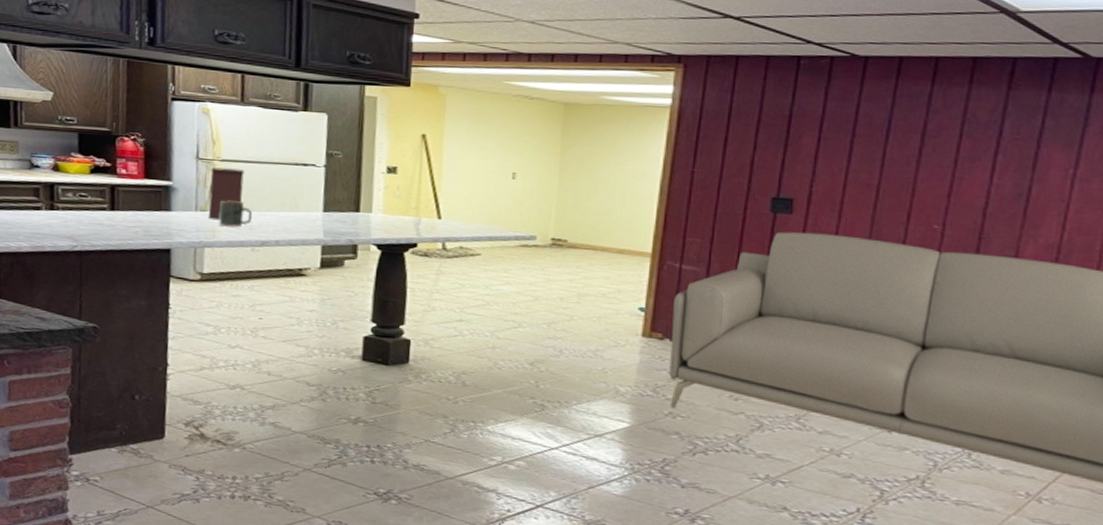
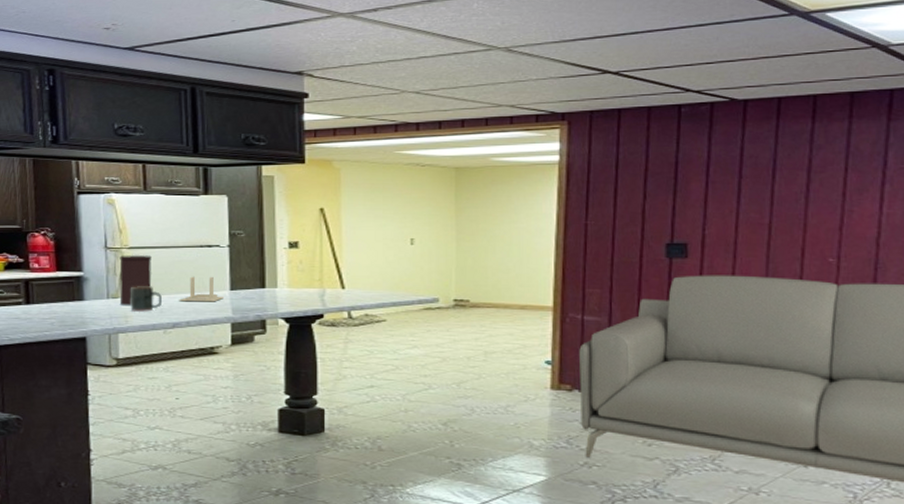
napkin holder: none [269,194,317,223] -> present [179,276,225,302]

